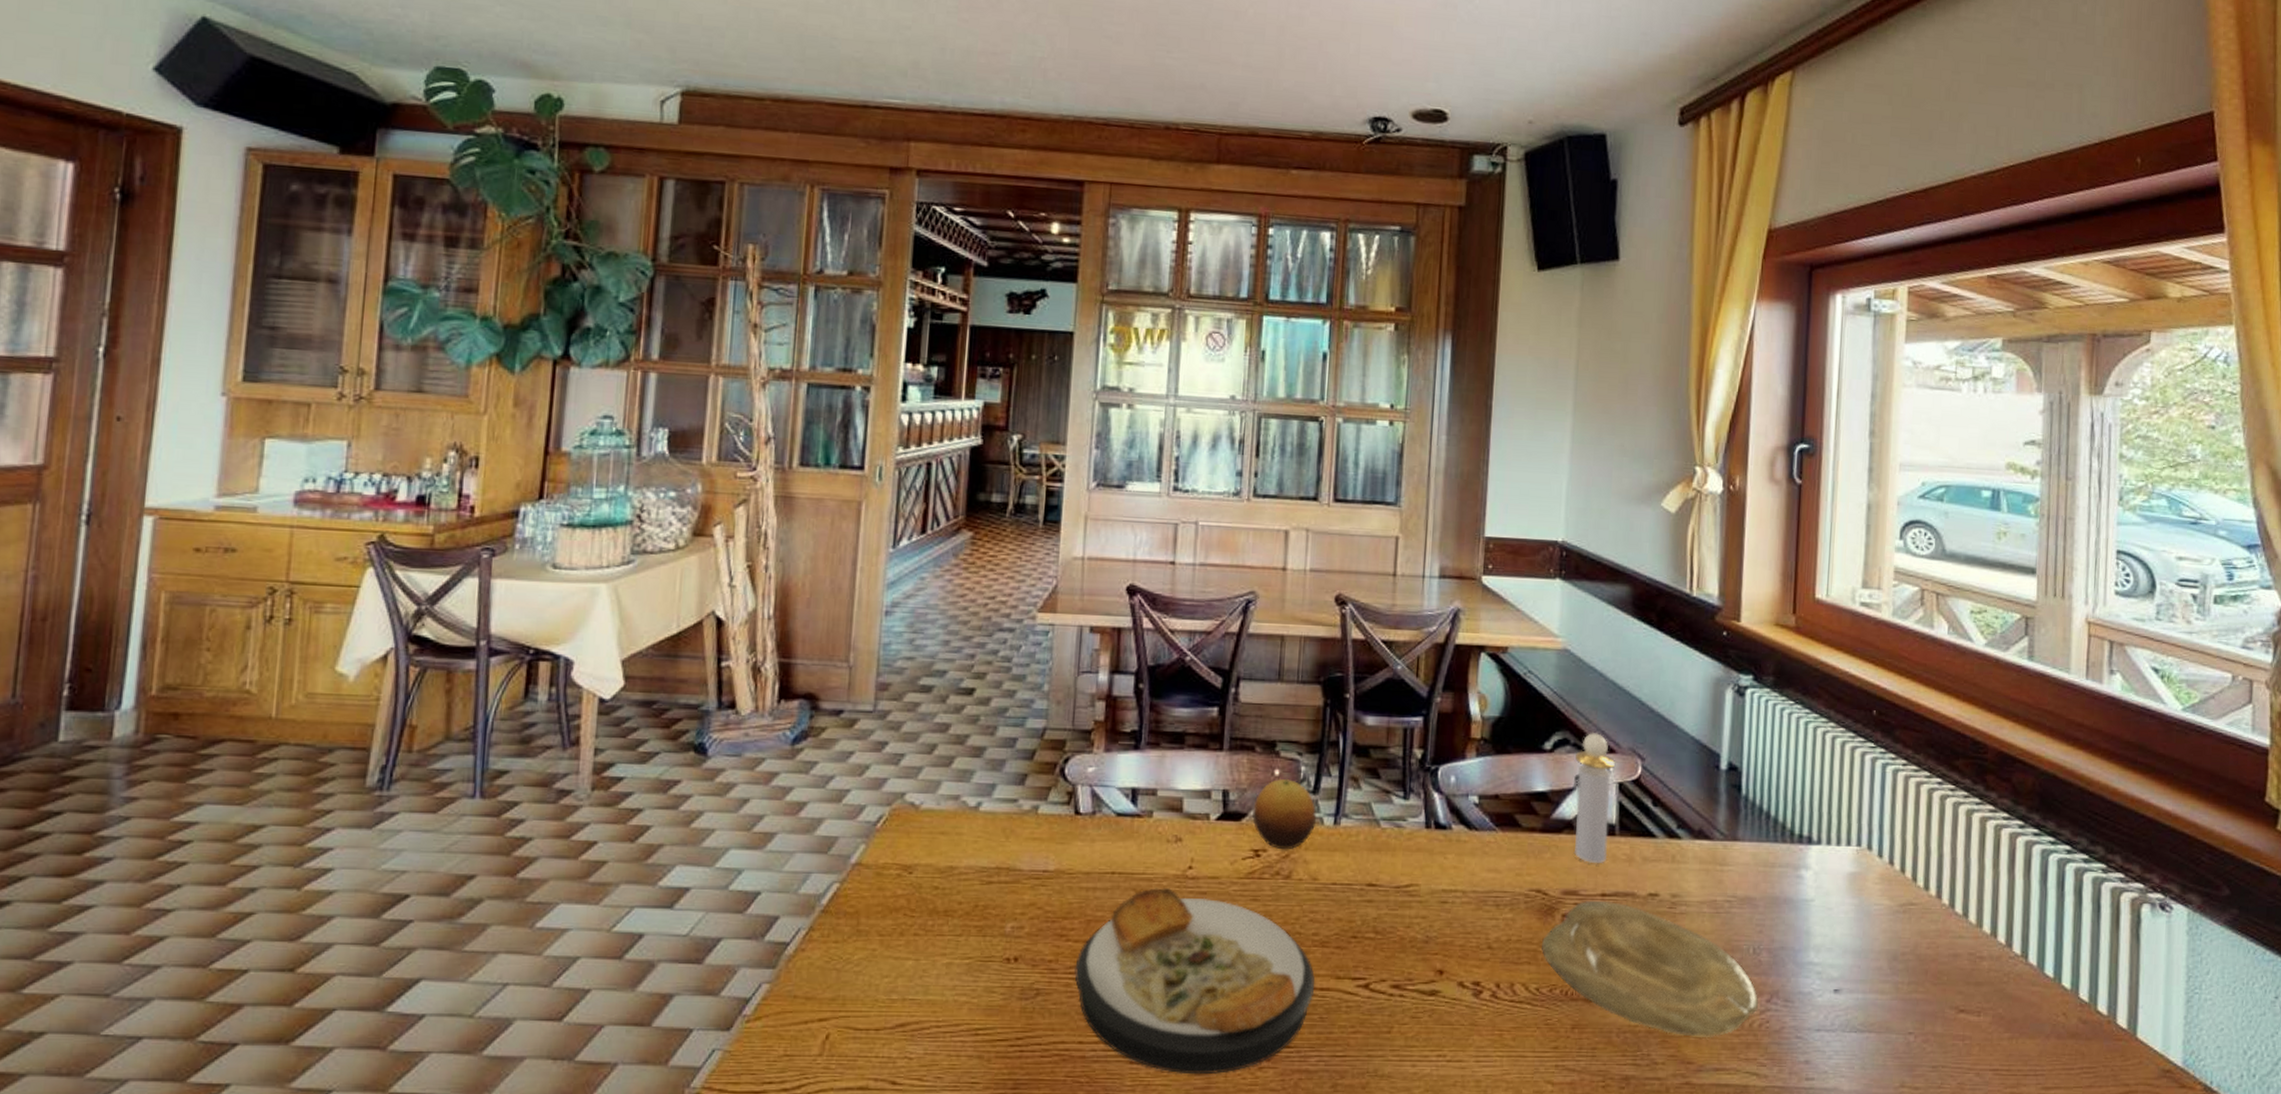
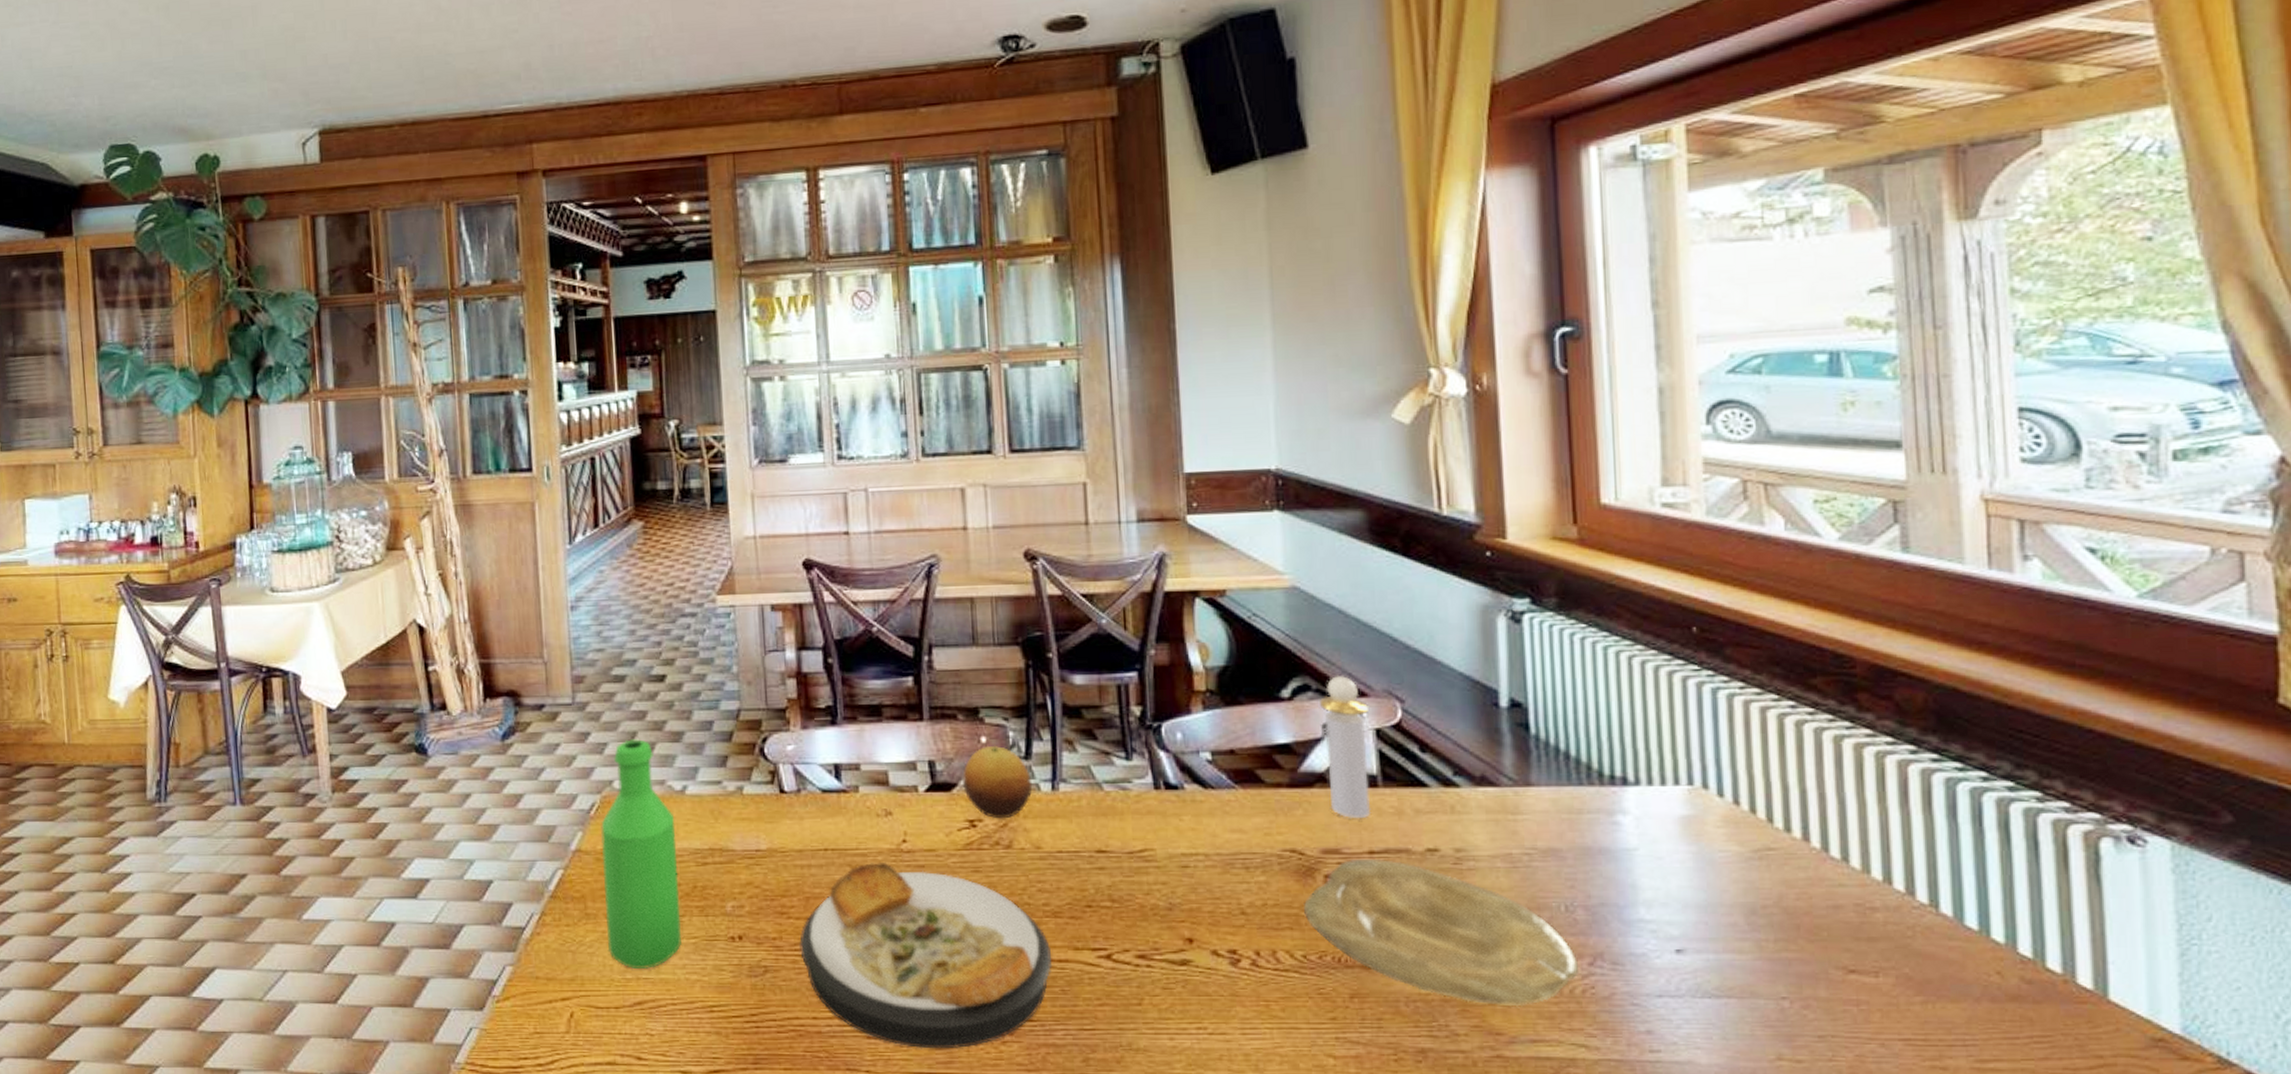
bottle: none [875,752,965,989] -> present [601,739,682,968]

